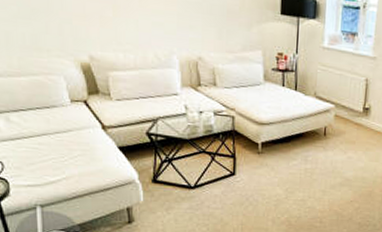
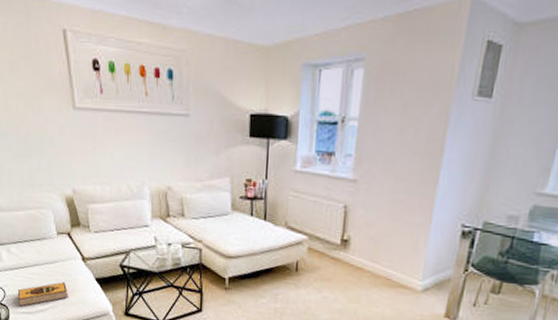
hardback book: none [20,152,86,180] -> present [17,282,68,307]

